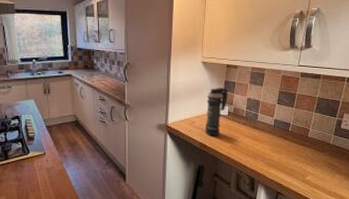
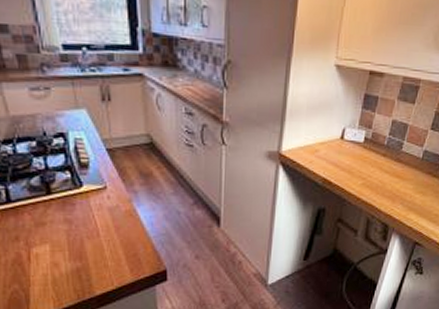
smoke grenade: present [205,87,228,136] -> none [331,103,367,170]

